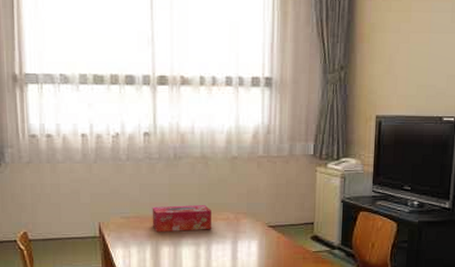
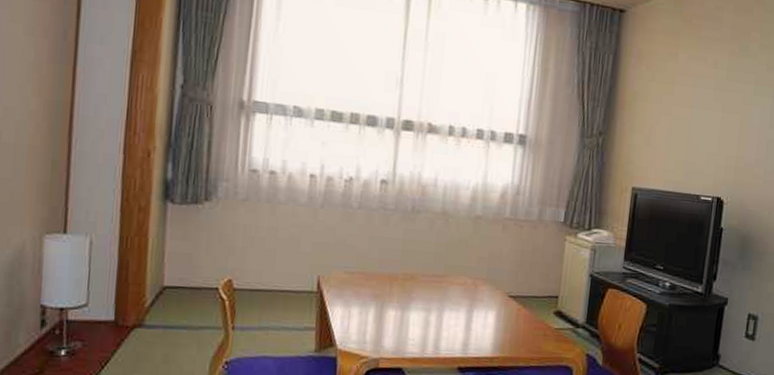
tissue box: present [152,205,211,233] -> none [379,263,448,295]

